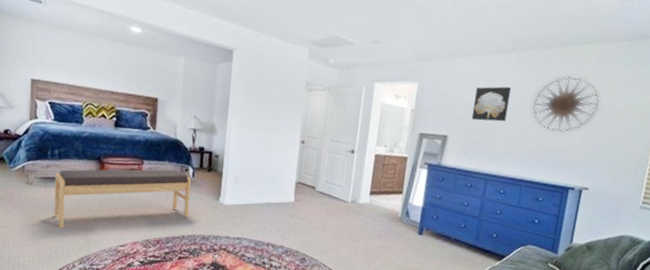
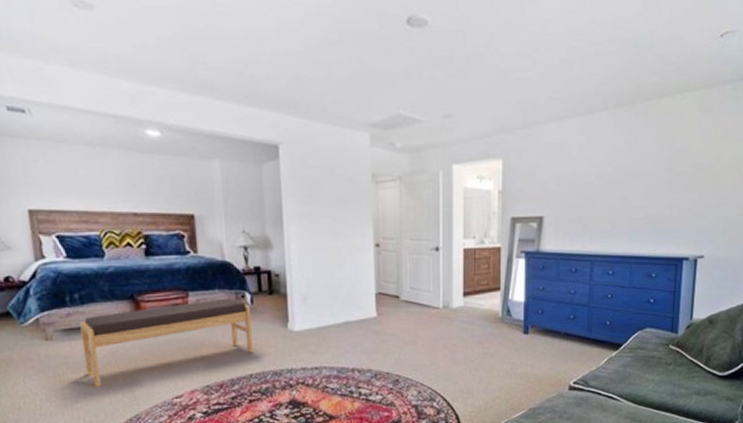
wall art: present [471,86,511,122] -> none [567,151,608,195]
wall art: present [531,75,601,132] -> none [633,131,707,197]

